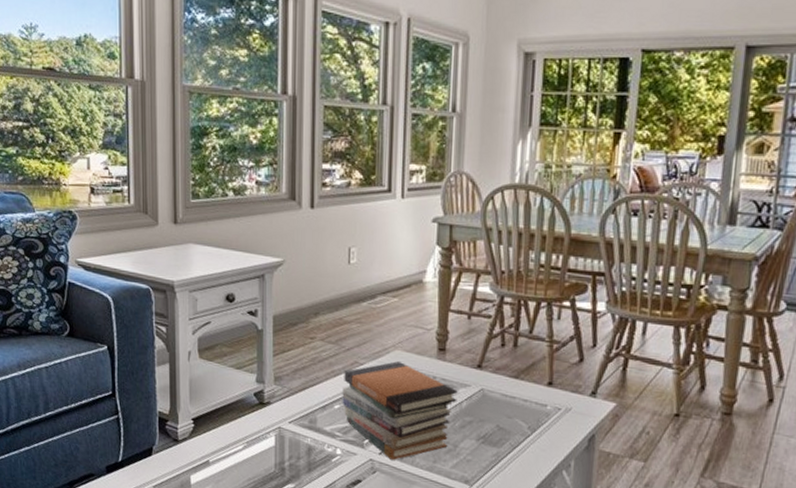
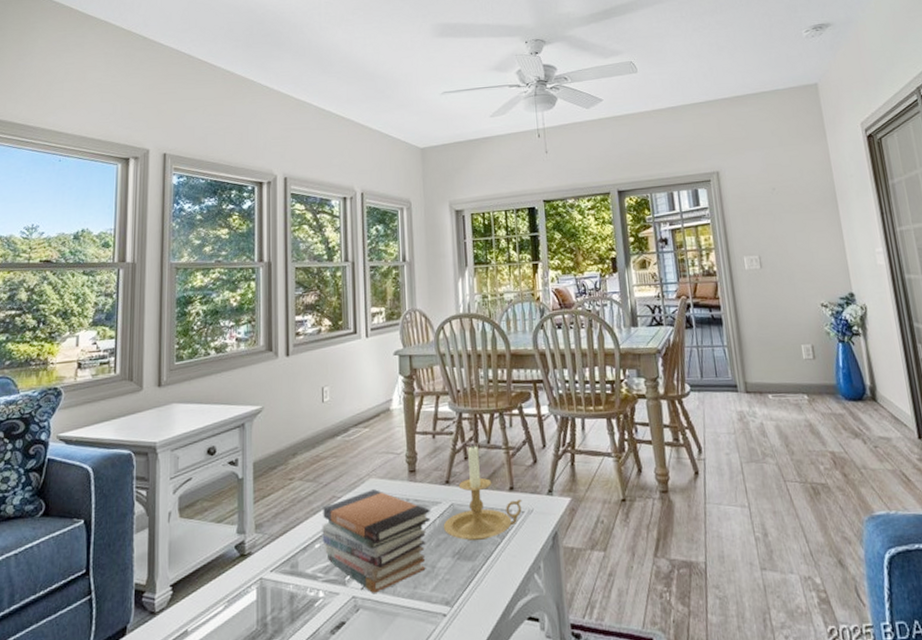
candle holder: none [470,330,561,430] -> present [443,443,522,541]

